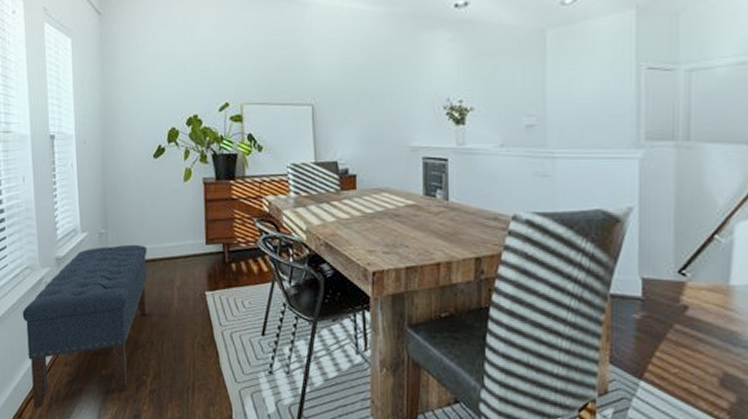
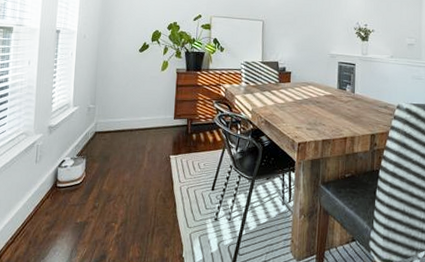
bench: present [22,244,147,408] -> none [13,117,126,251]

